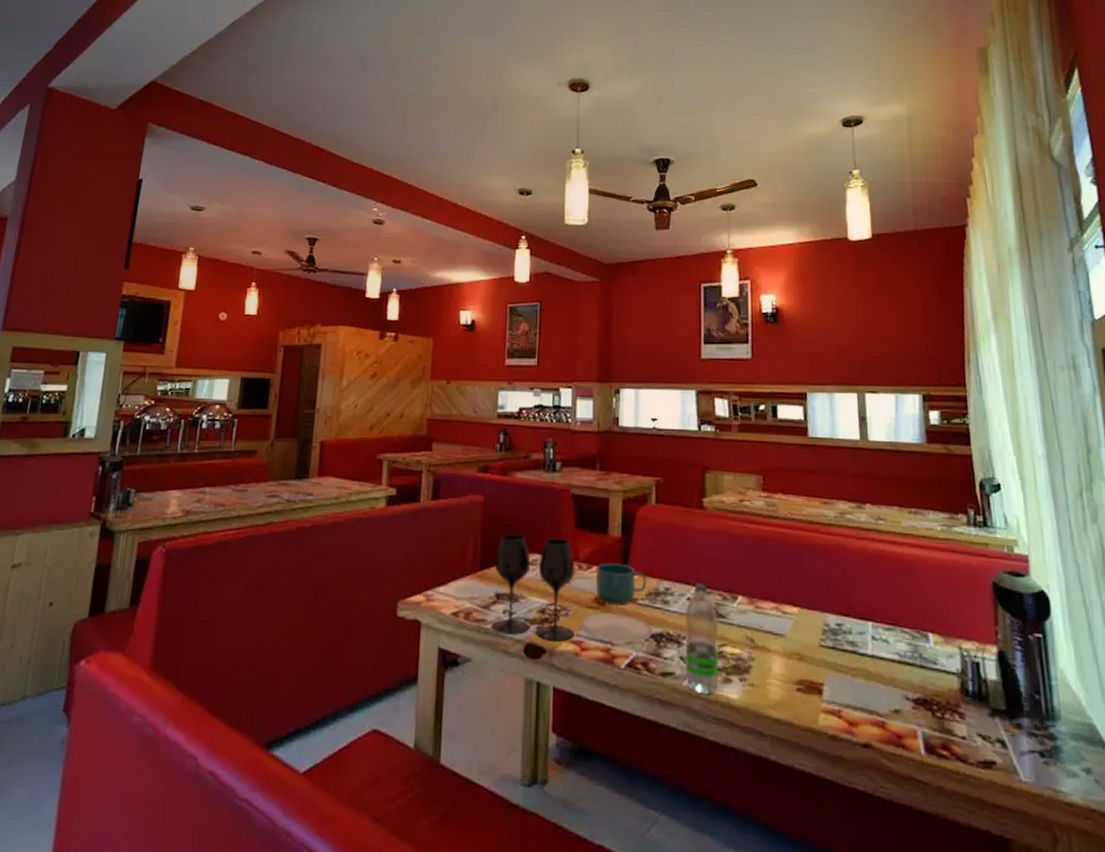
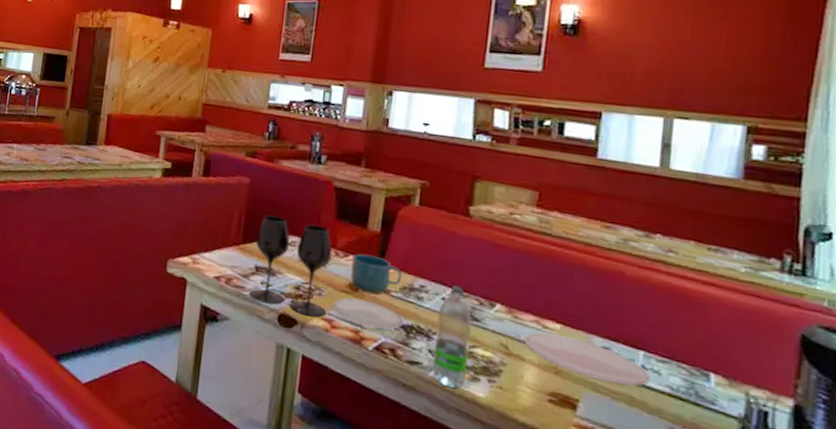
plate: none [767,618,881,661] -> present [524,332,650,387]

